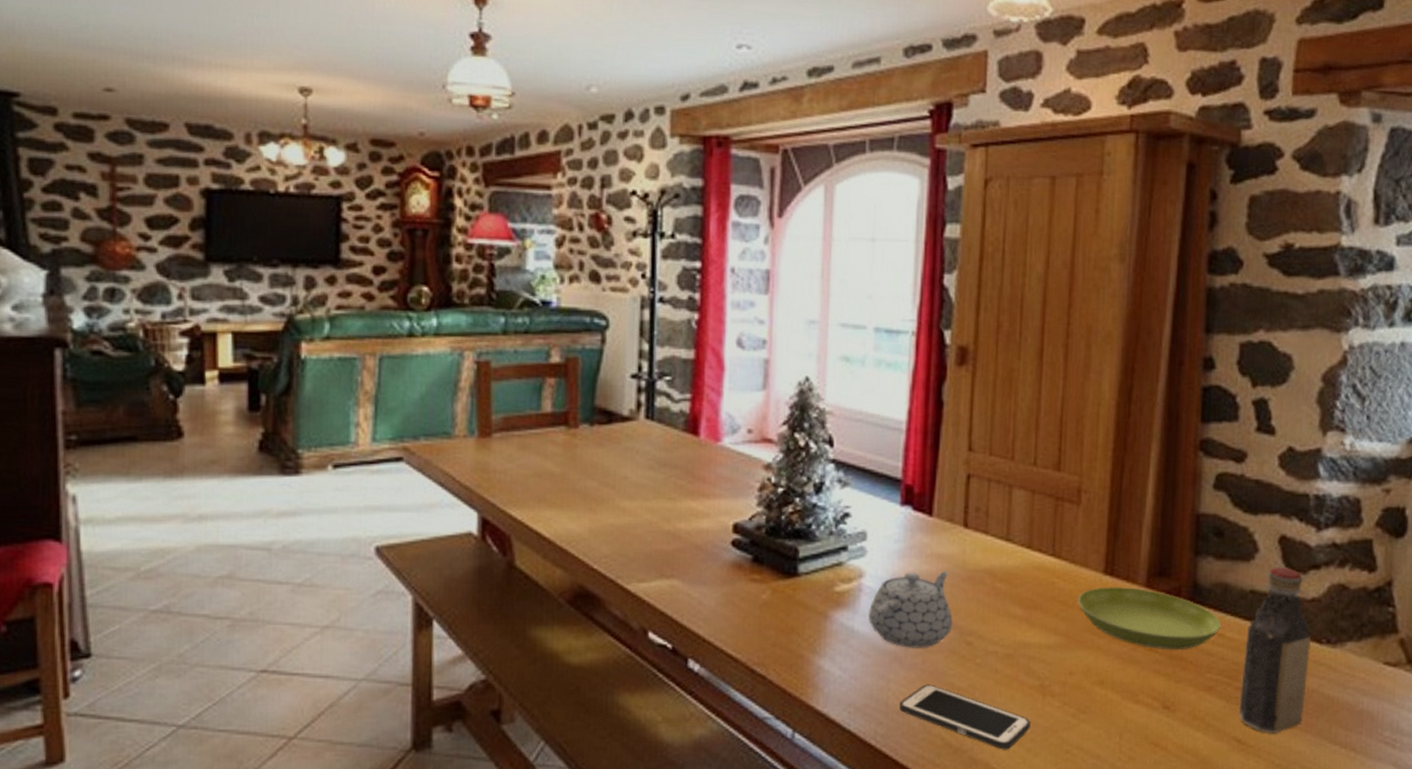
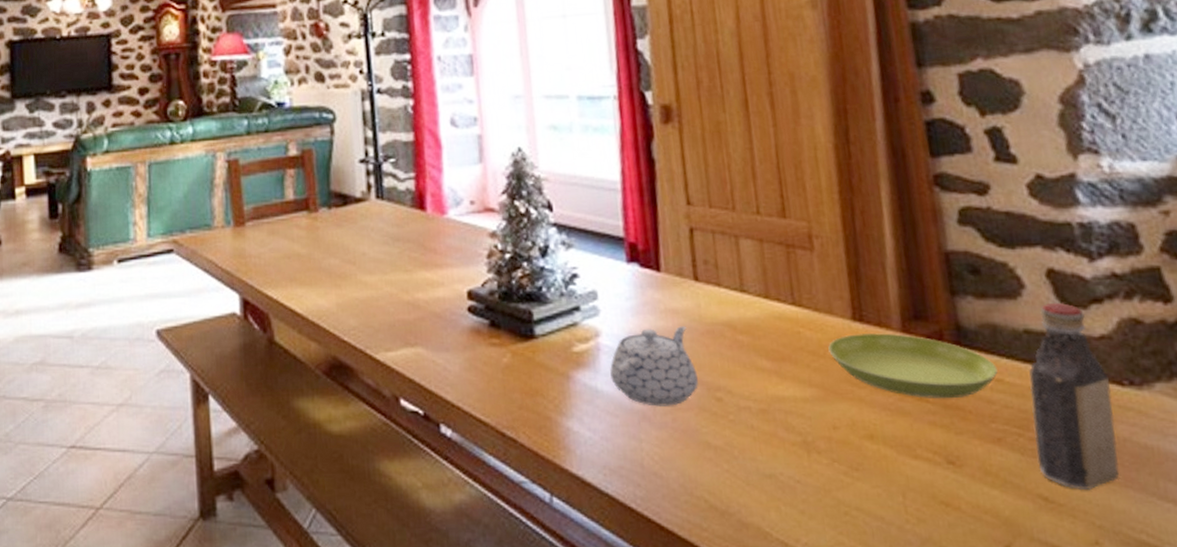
cell phone: present [899,684,1030,750] -> none [655,443,800,512]

